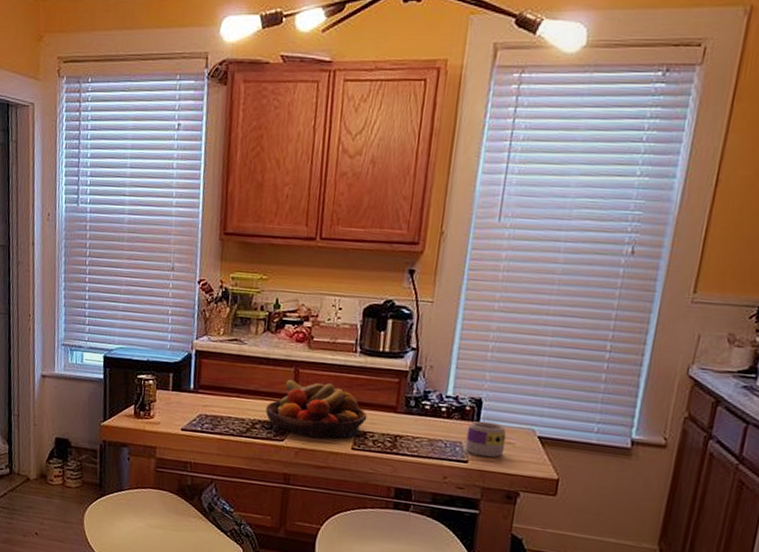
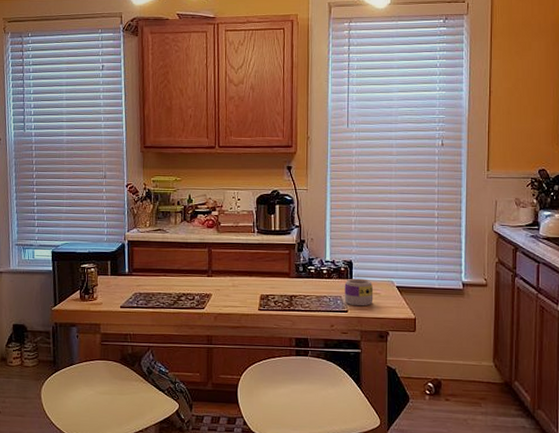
fruit bowl: present [265,379,368,439] -> none [188,258,268,304]

